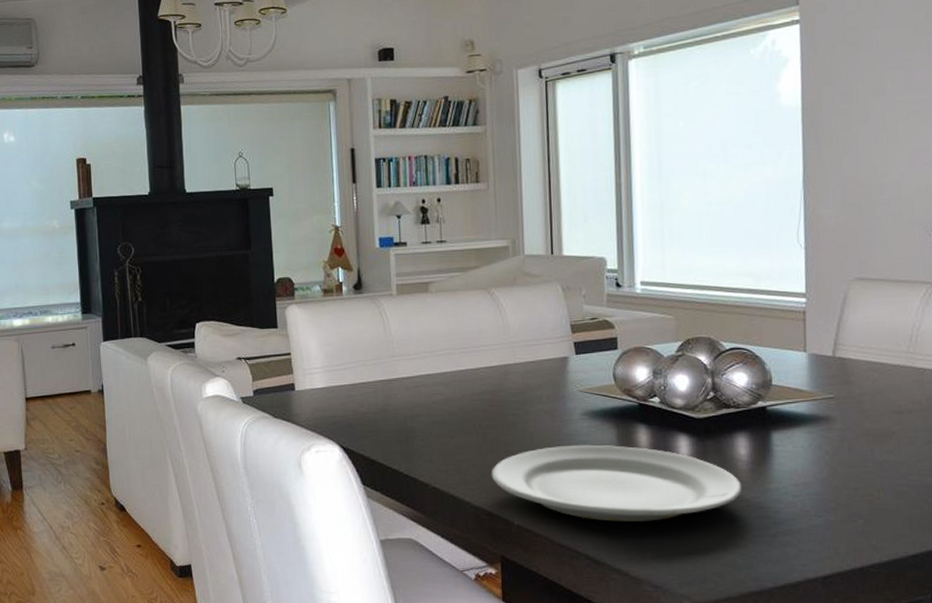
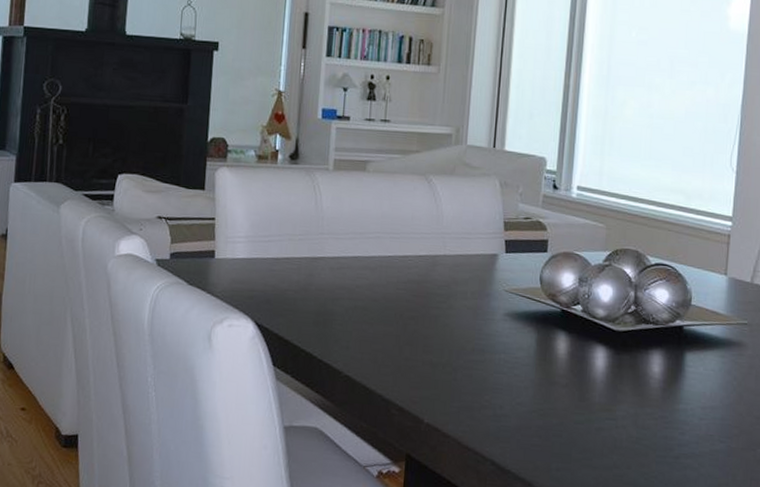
plate: present [491,444,742,523] -> none [406,345,652,432]

